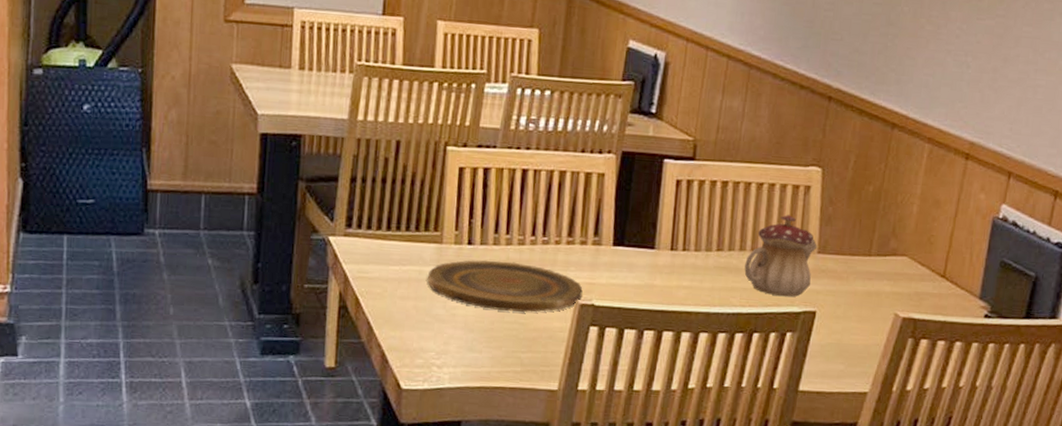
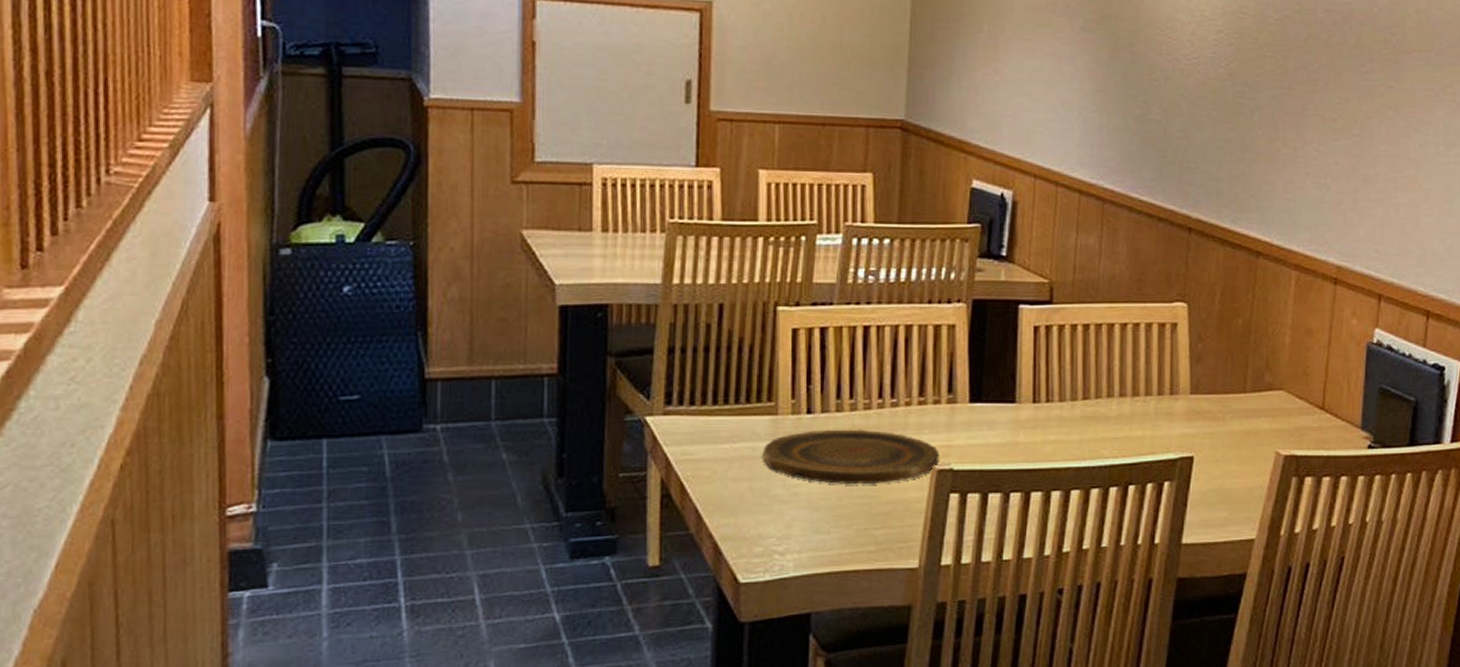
teapot: present [744,215,817,297] -> none [1114,355,1189,444]

